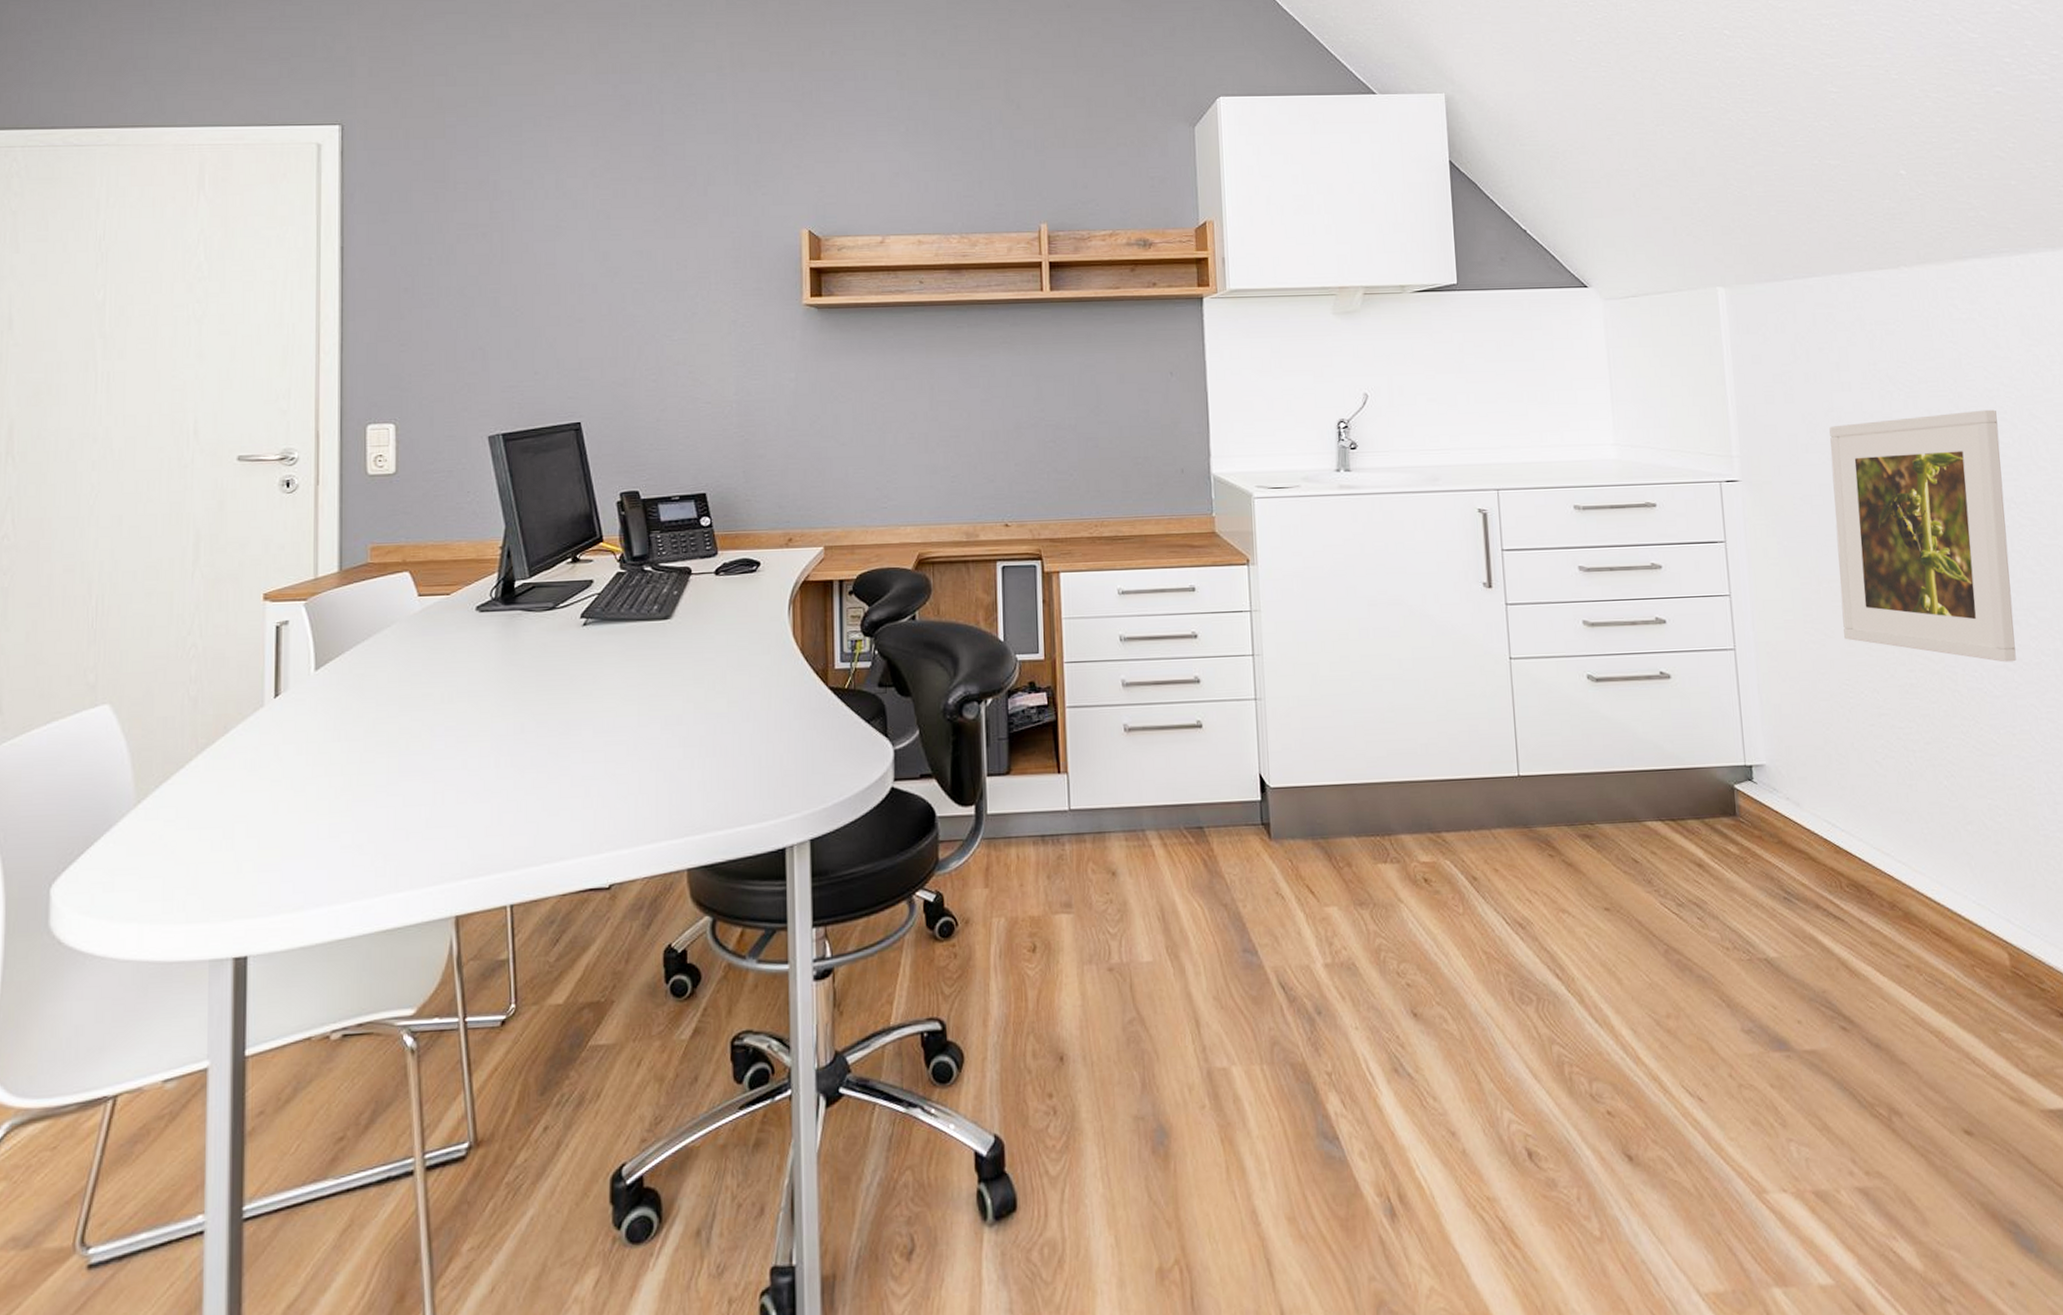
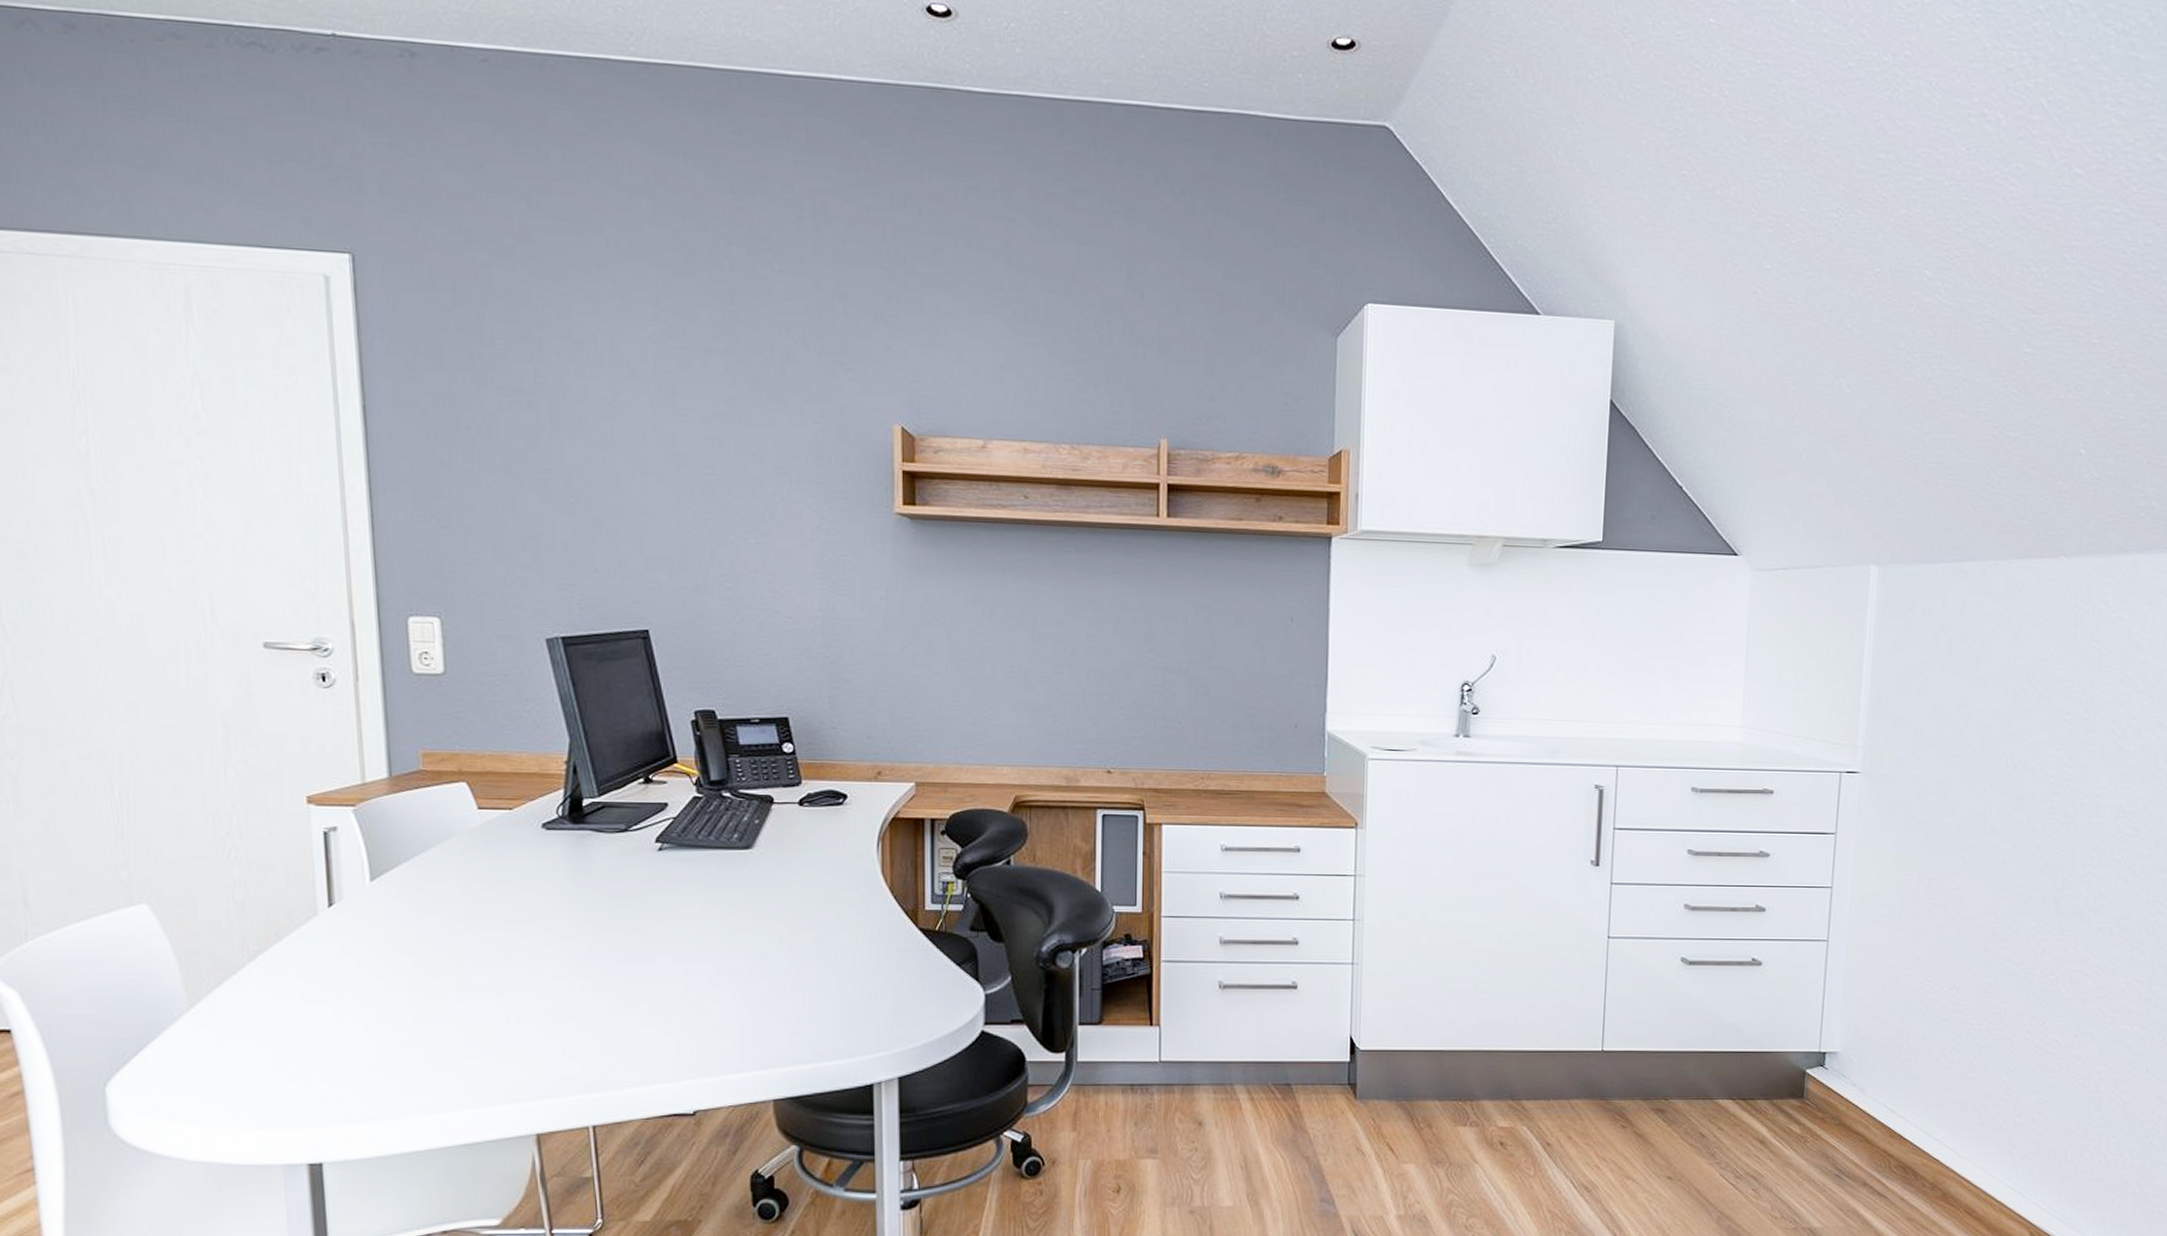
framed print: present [1829,409,2016,663] -> none [1935,715,2125,968]

